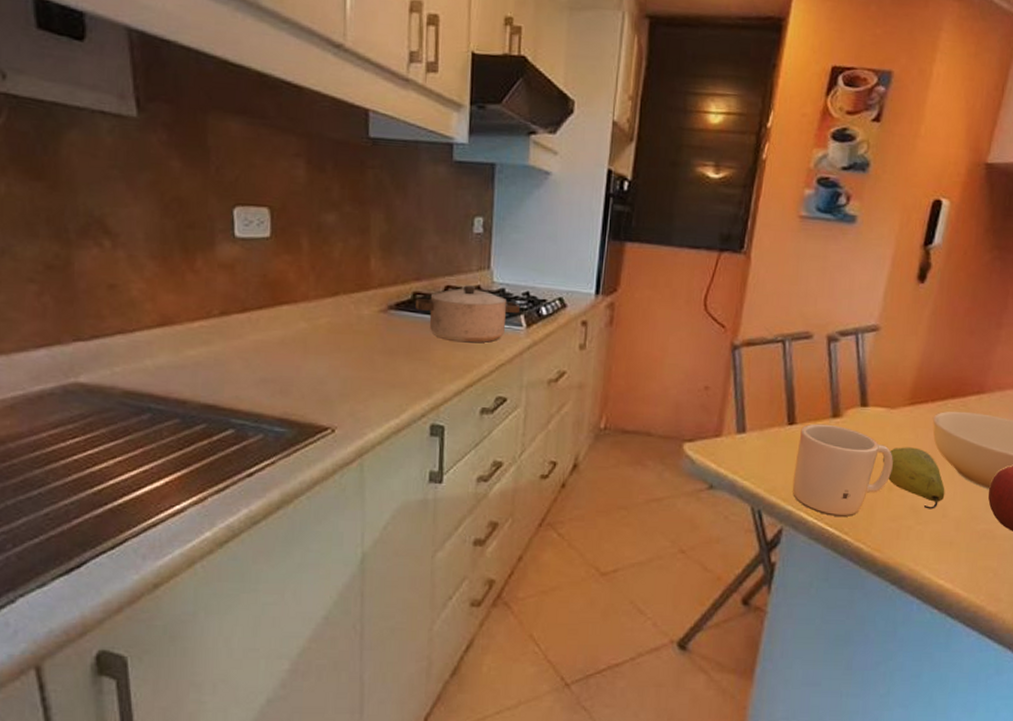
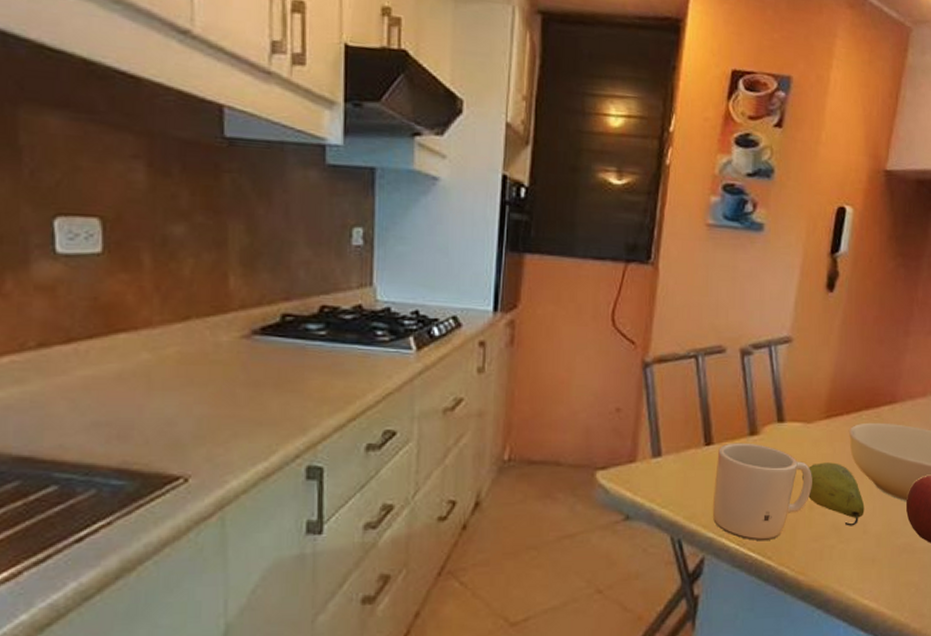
cooking pot: present [415,285,520,343] -> none [284,304,408,370]

